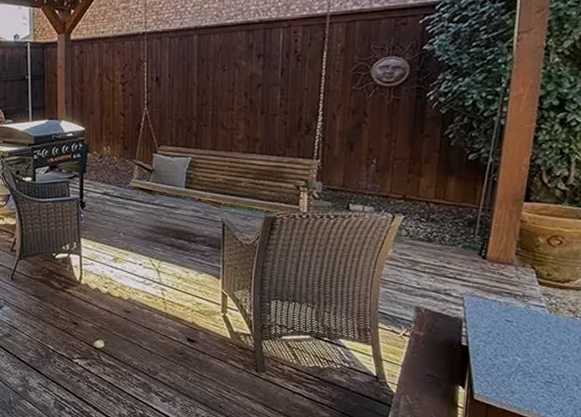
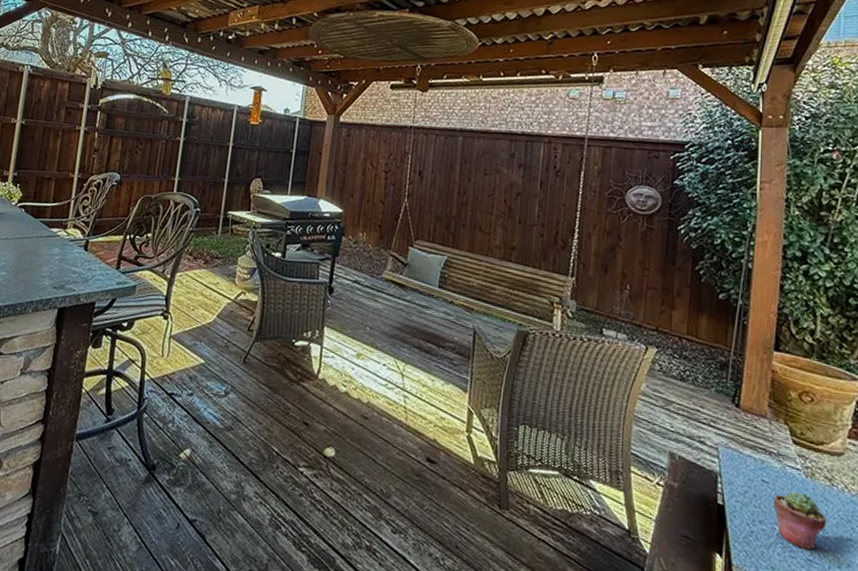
potted succulent: none [516,326,569,374] -> present [774,491,827,551]

